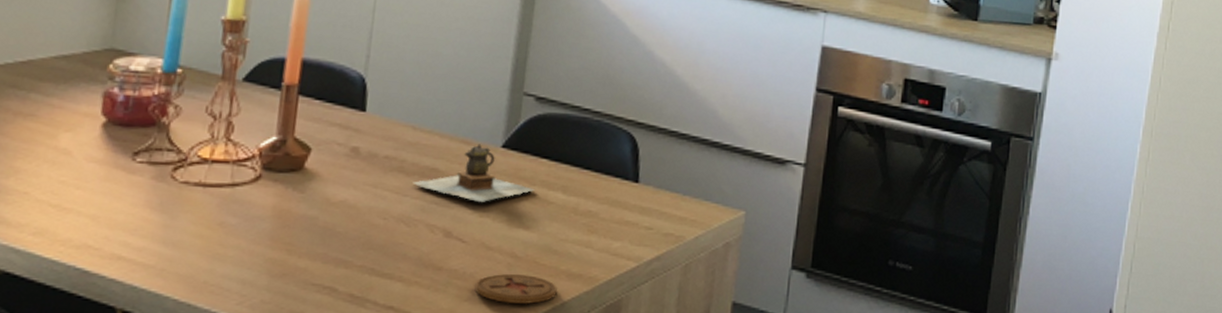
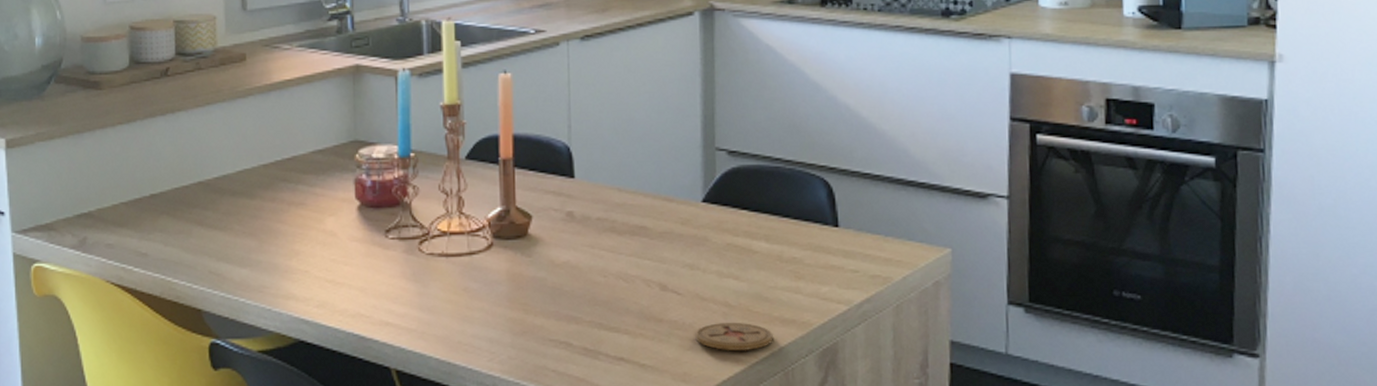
teapot: present [412,144,535,202] -> none [625,200,739,255]

